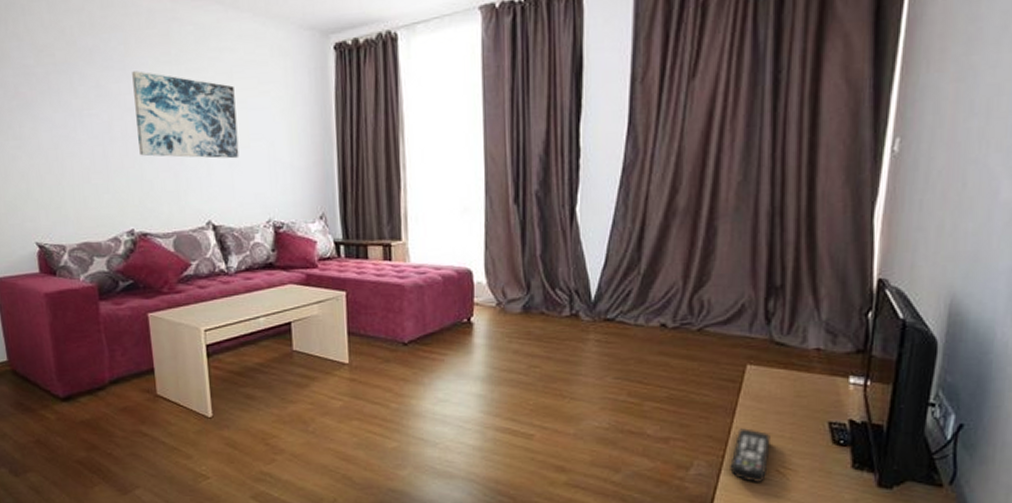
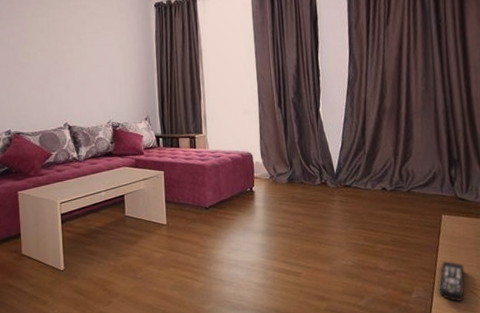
wall art: present [132,71,239,159] -> none [15,20,89,79]

